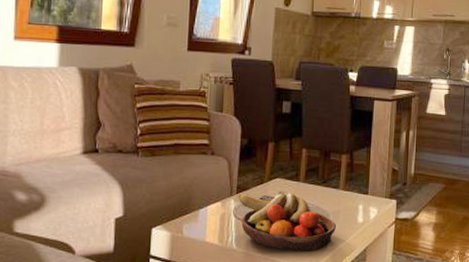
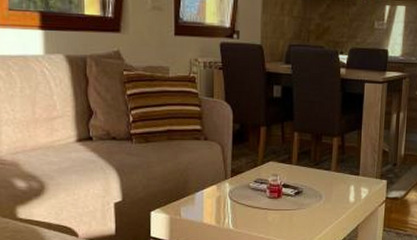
fruit bowl: present [238,191,336,251] -> none [232,174,328,230]

